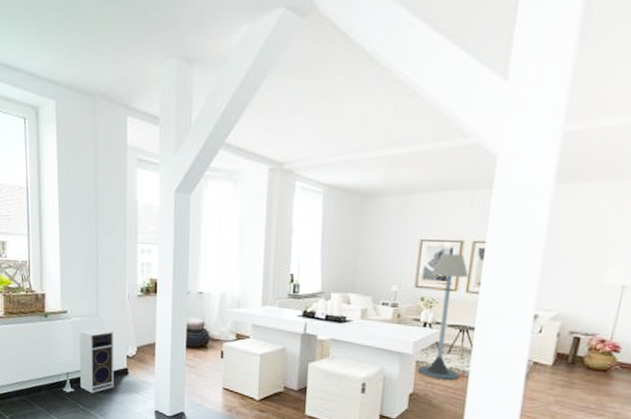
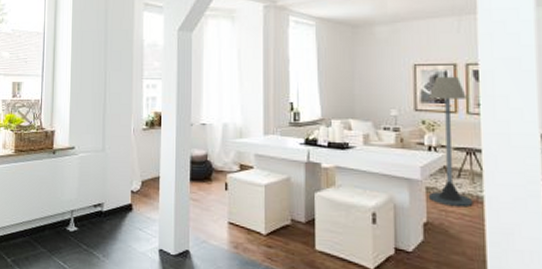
speaker: present [79,328,114,393] -> none [84,163,119,232]

